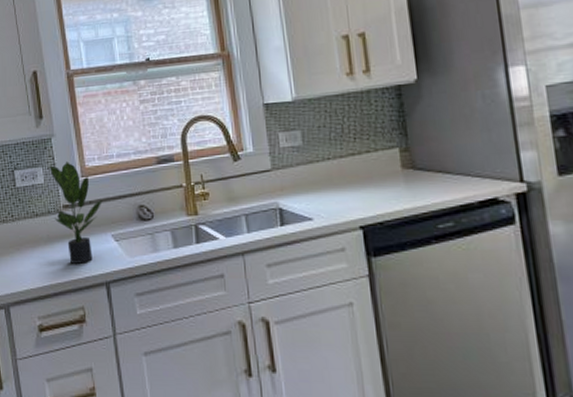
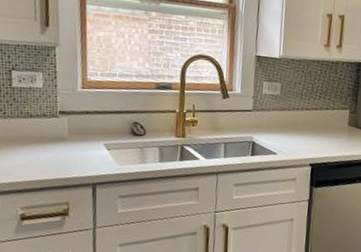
potted plant: present [50,162,103,264] -> none [50,72,100,165]

